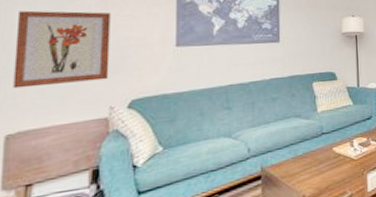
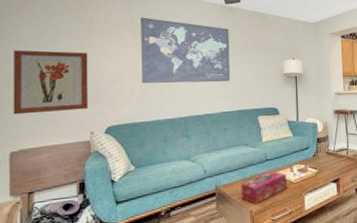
tissue box: none [291,146,347,187] -> present [241,170,287,204]

